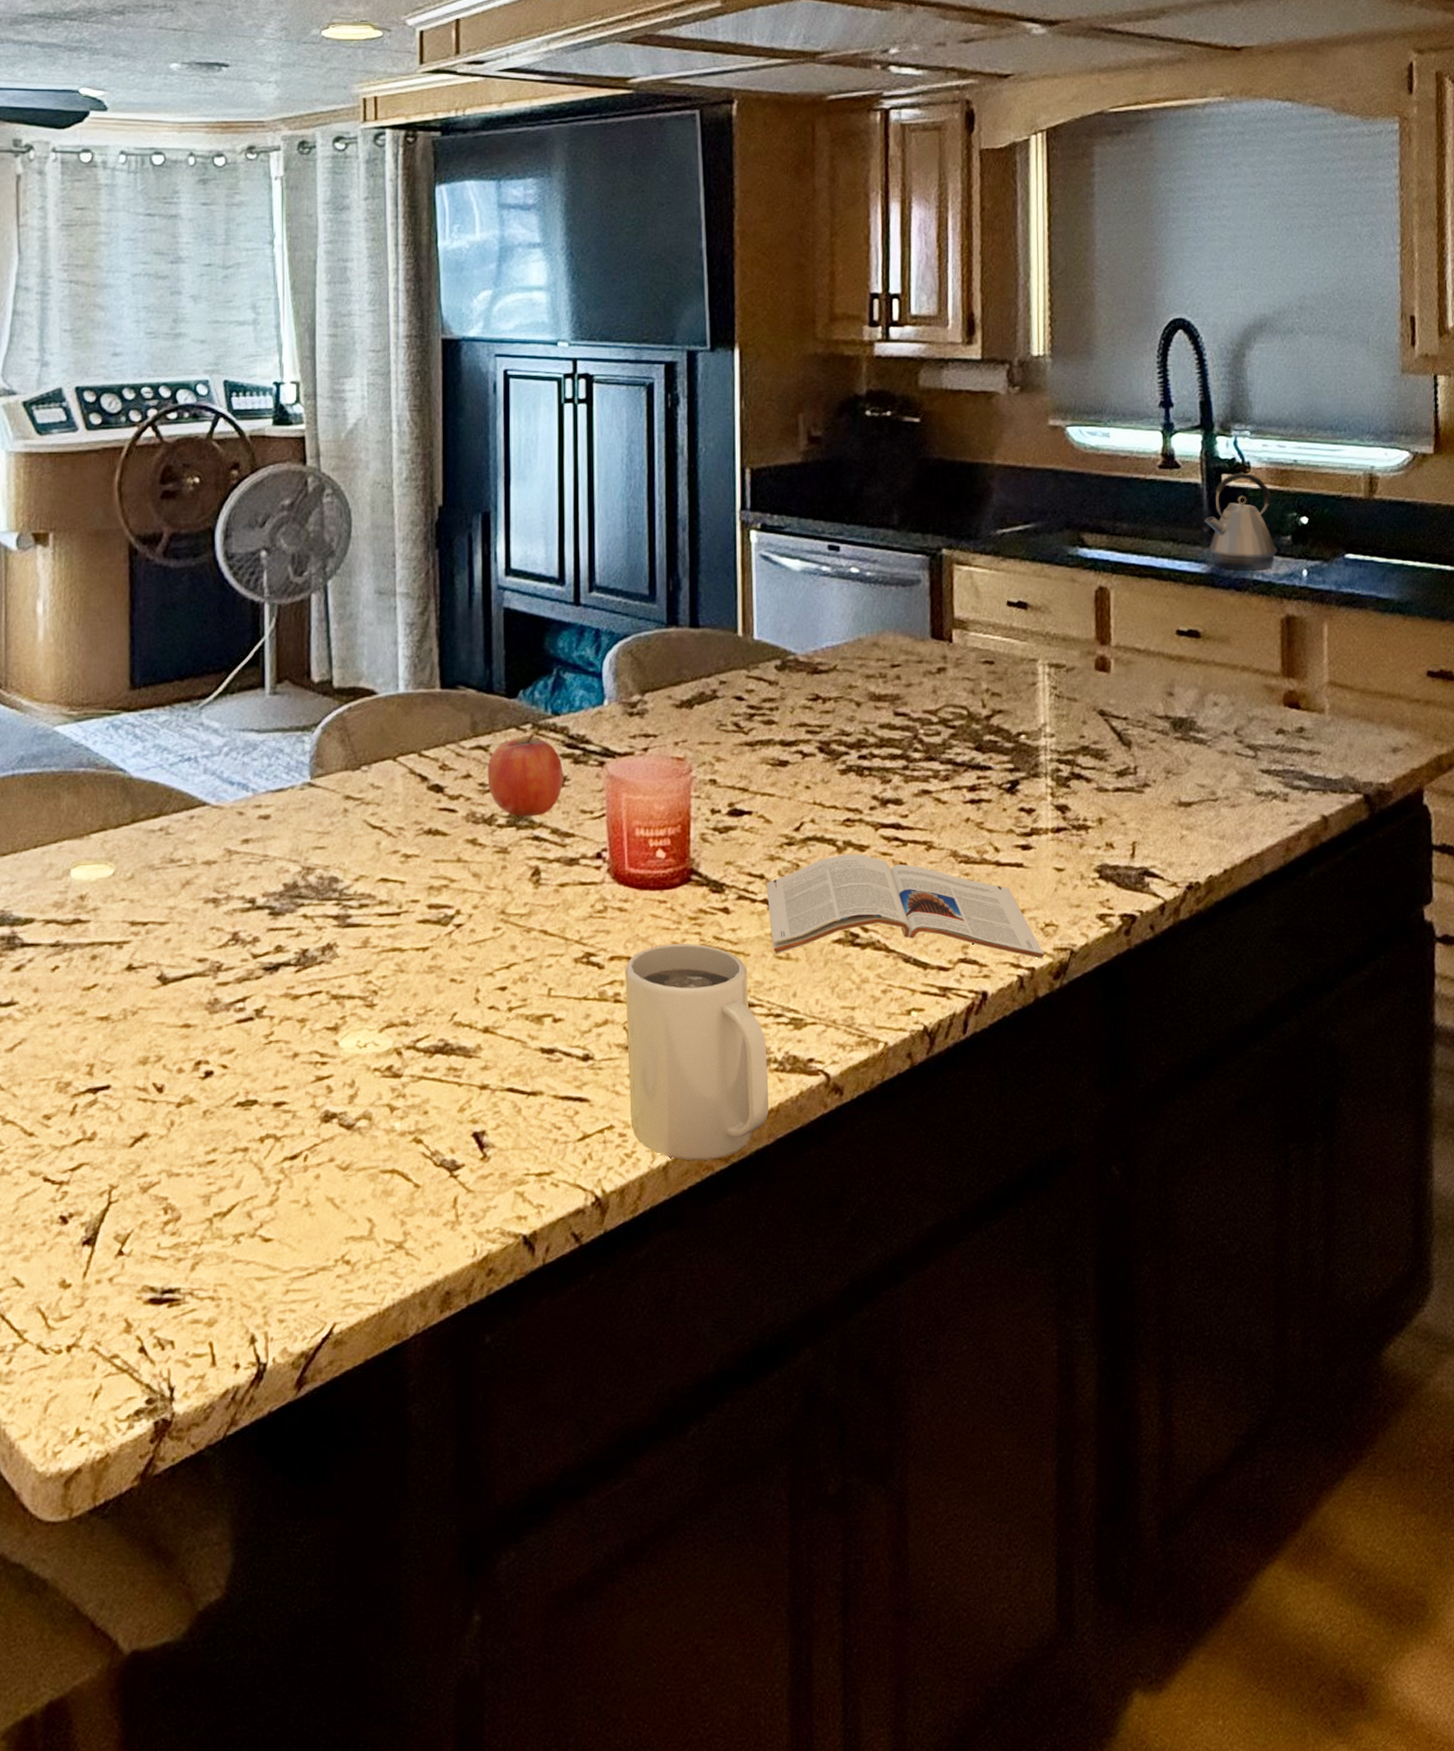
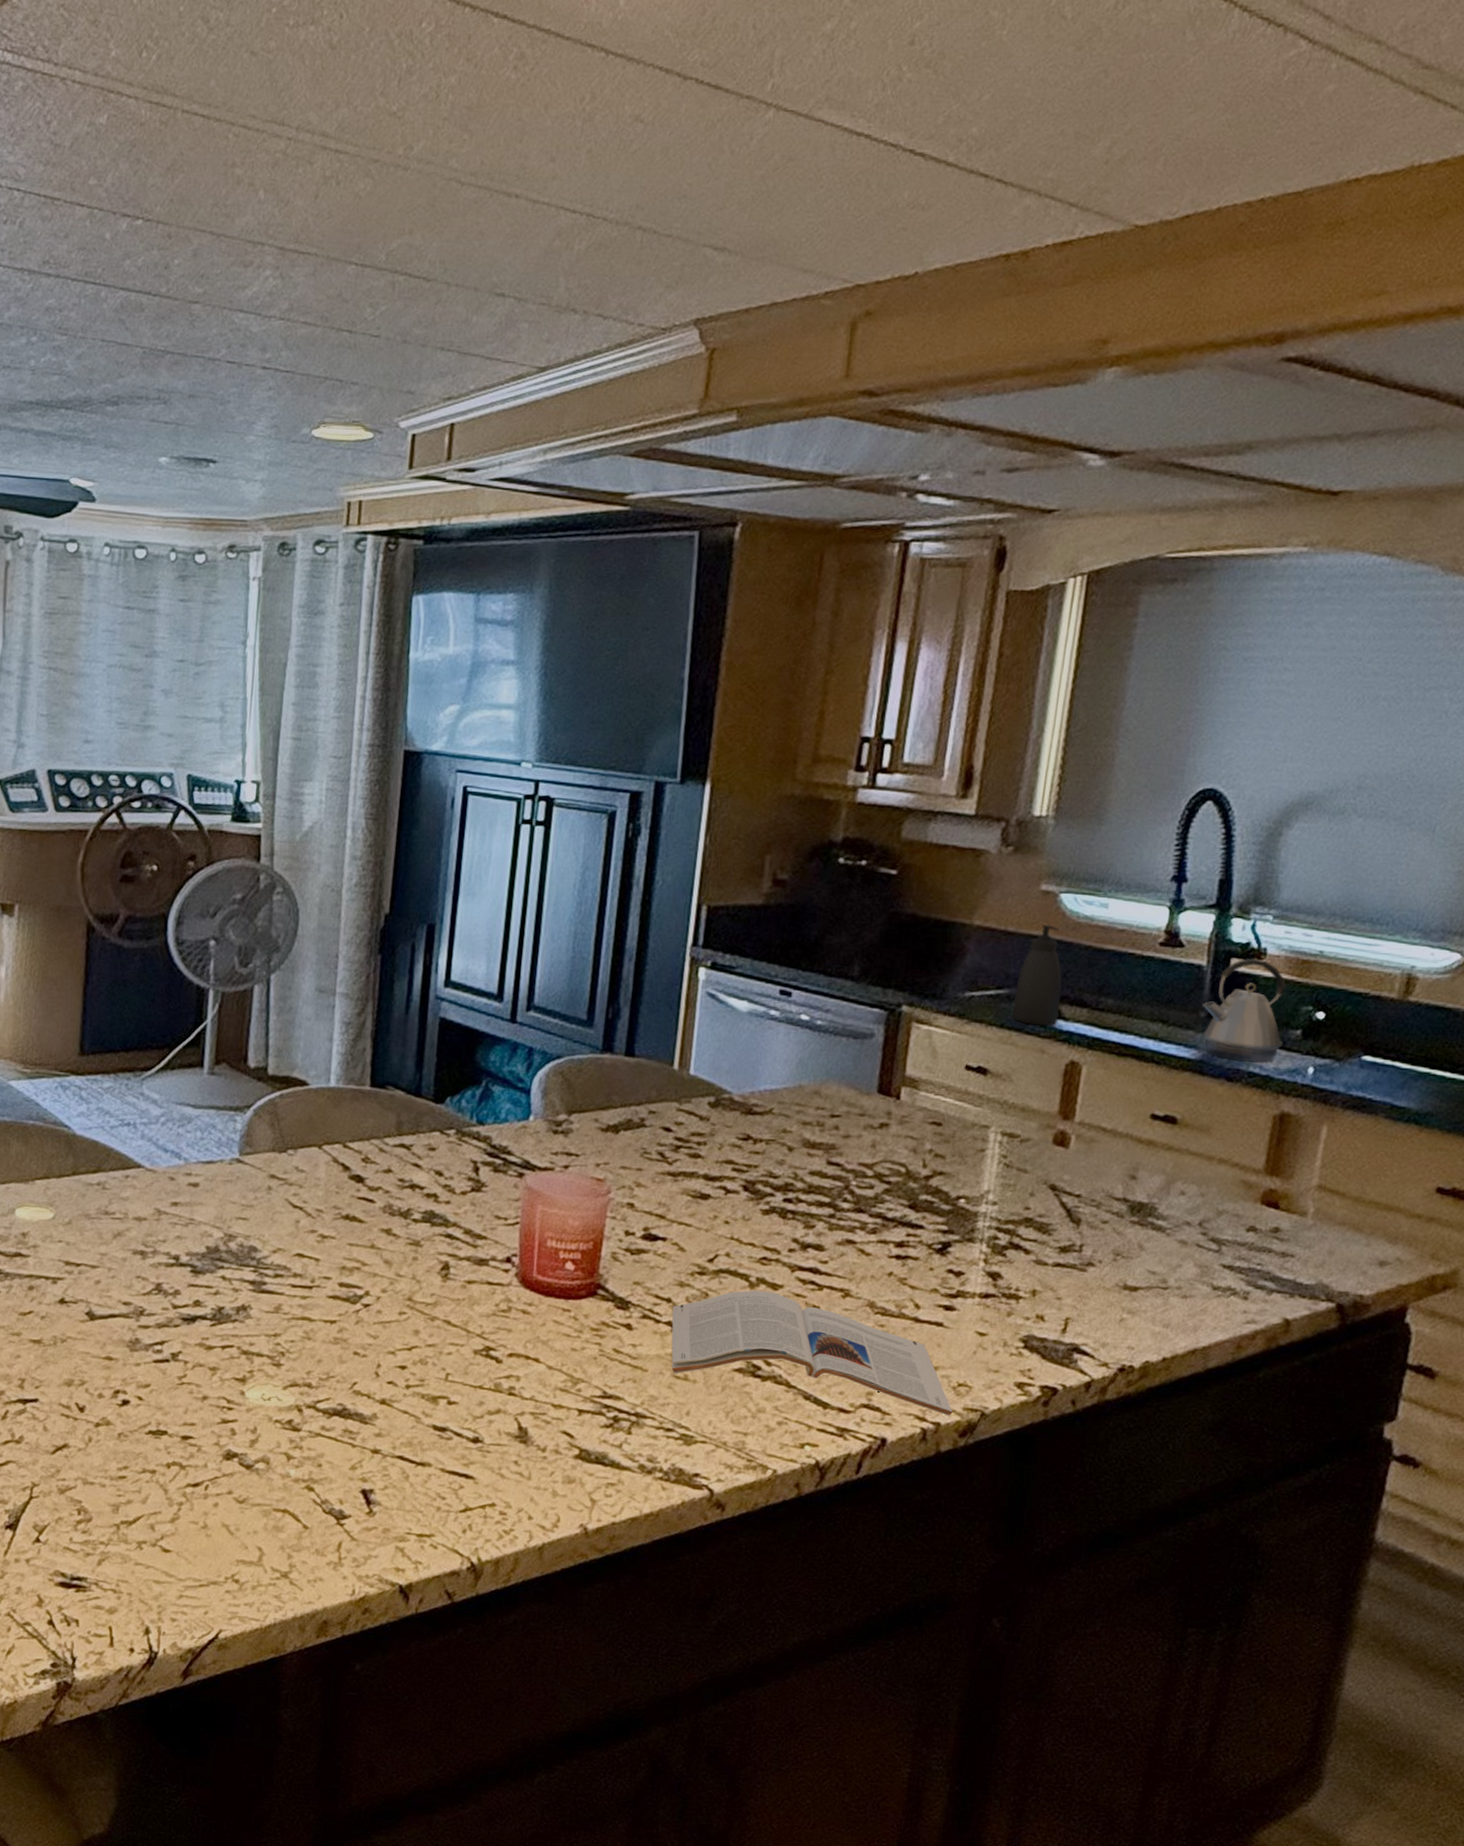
fruit: present [487,734,563,817] -> none [407,1139,482,1216]
mug: present [625,943,769,1161] -> none [512,1349,654,1549]
soap dispenser: none [1041,458,1082,556] -> present [1012,925,1062,1026]

